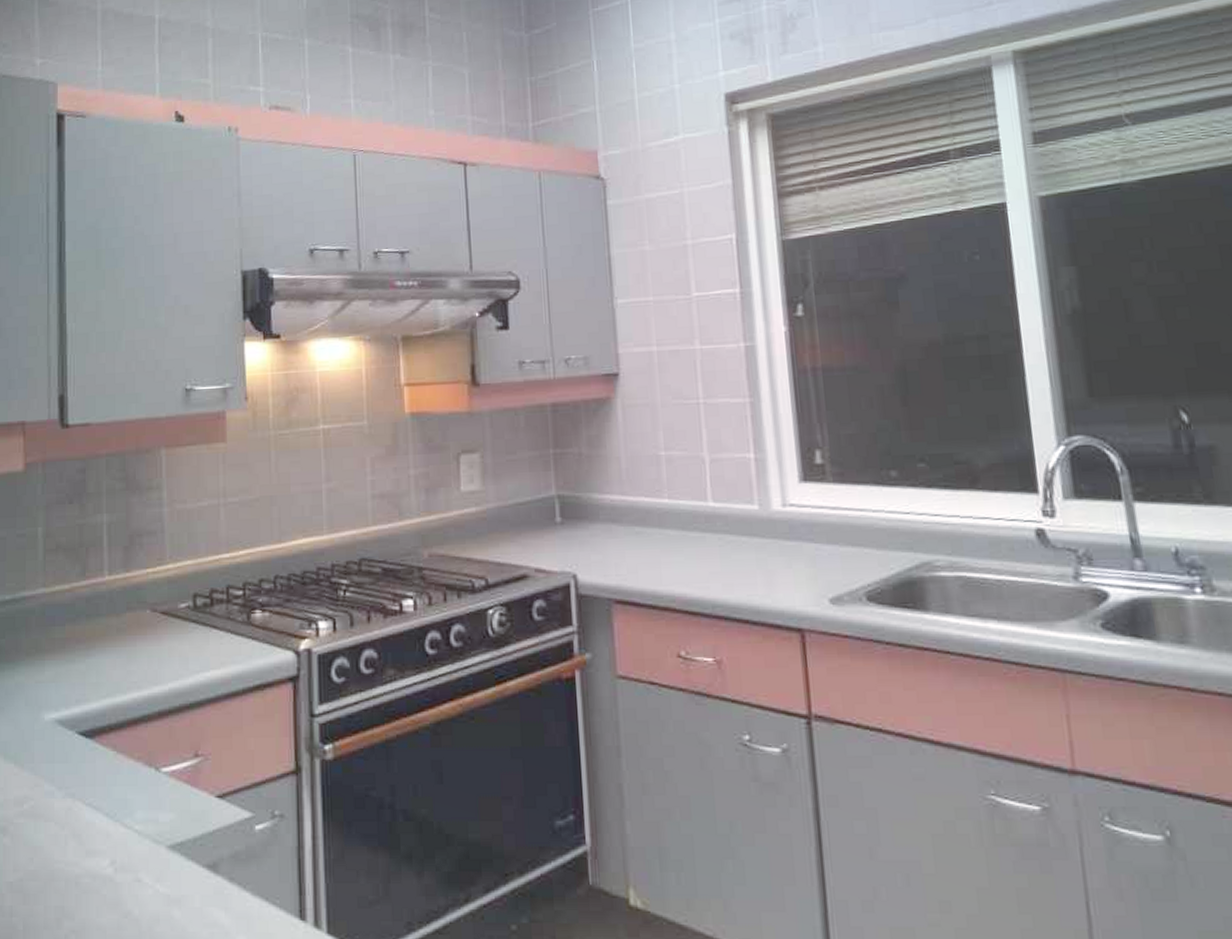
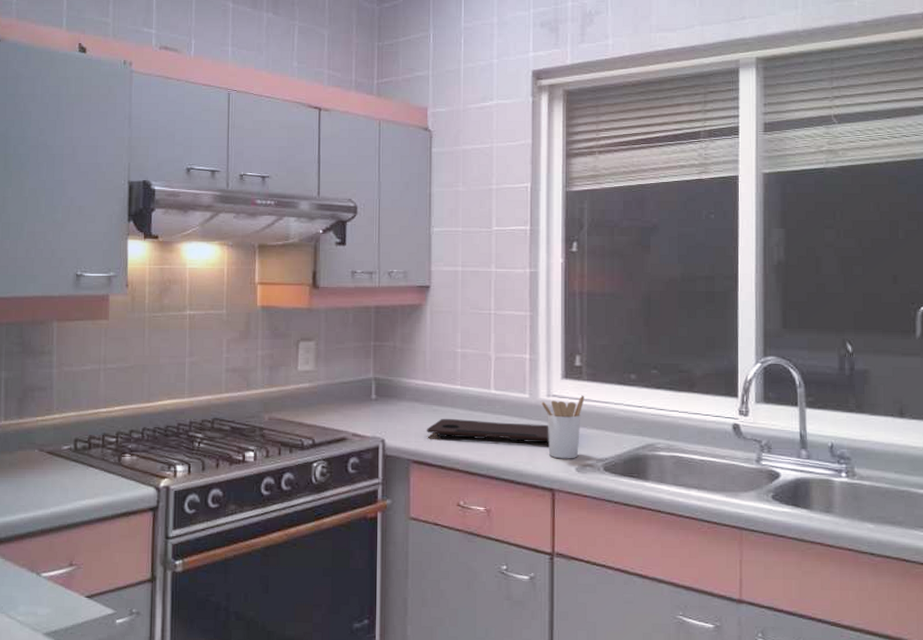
cutting board: none [628,542,791,569] -> present [426,418,549,444]
utensil holder: none [774,502,832,588] -> present [540,395,585,459]

